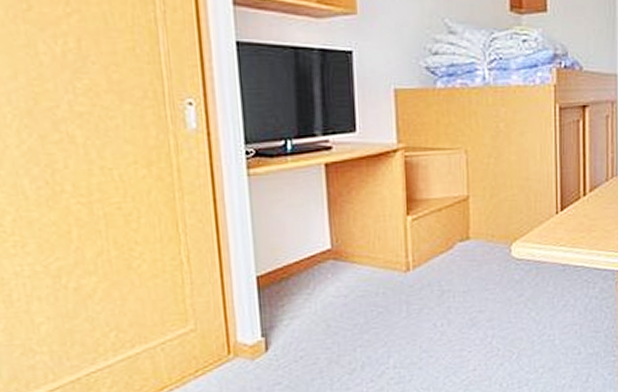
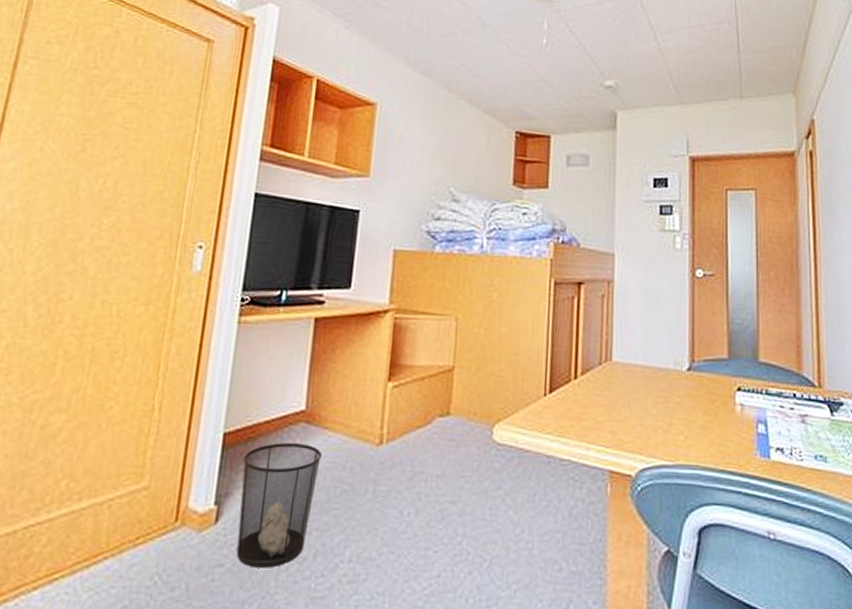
waste bin: none [279,277,354,382] -> present [236,442,322,568]

